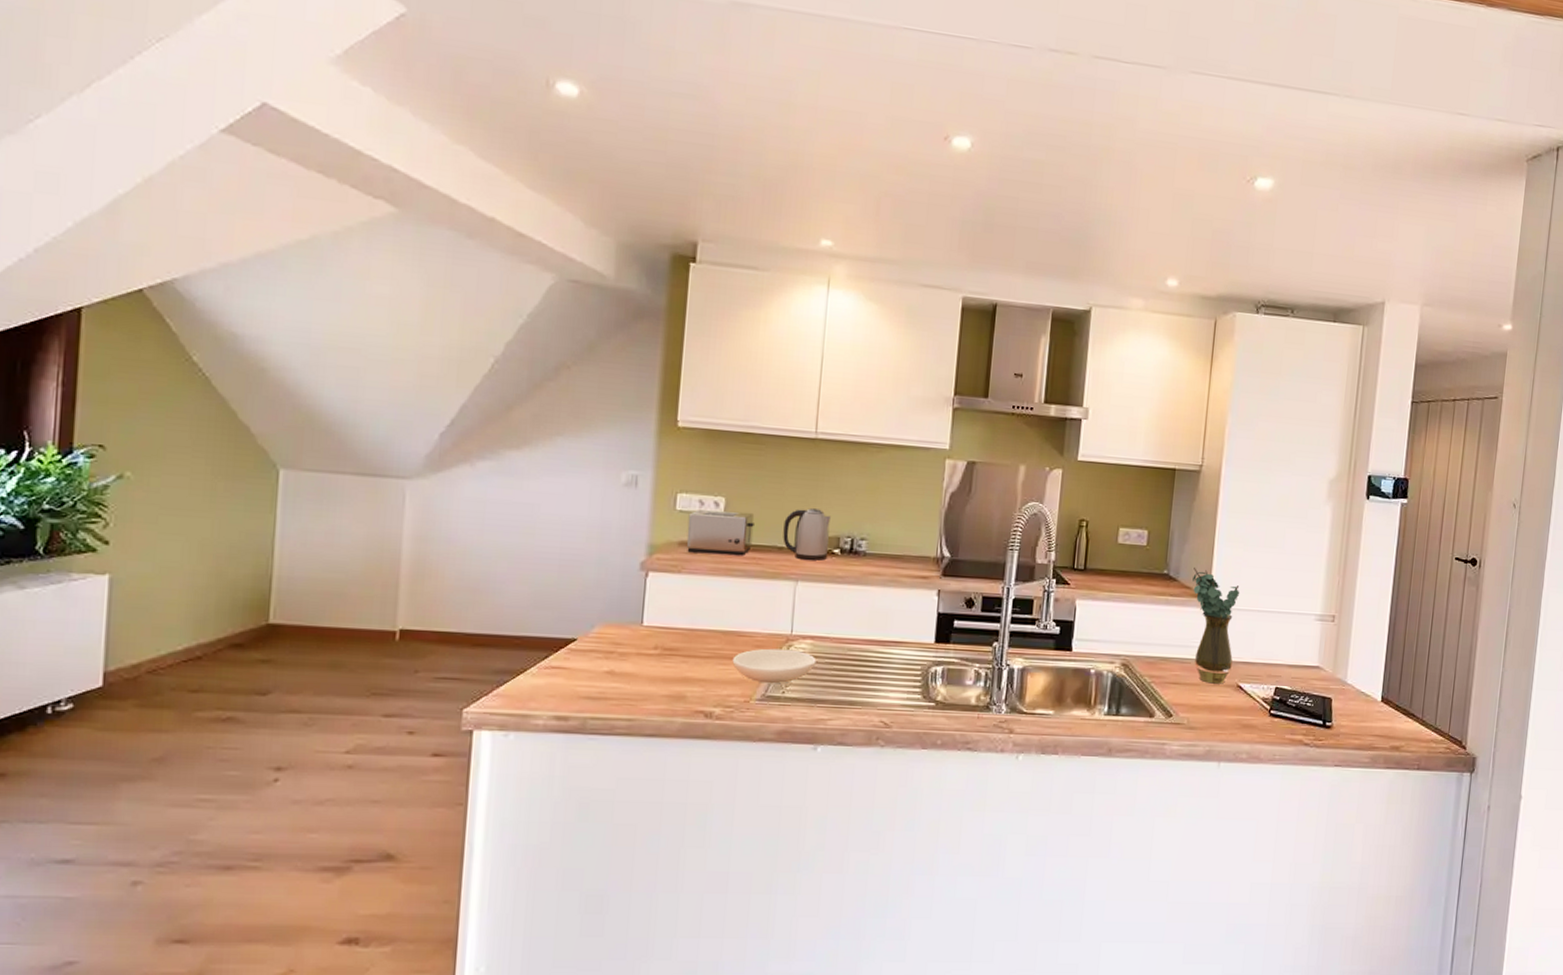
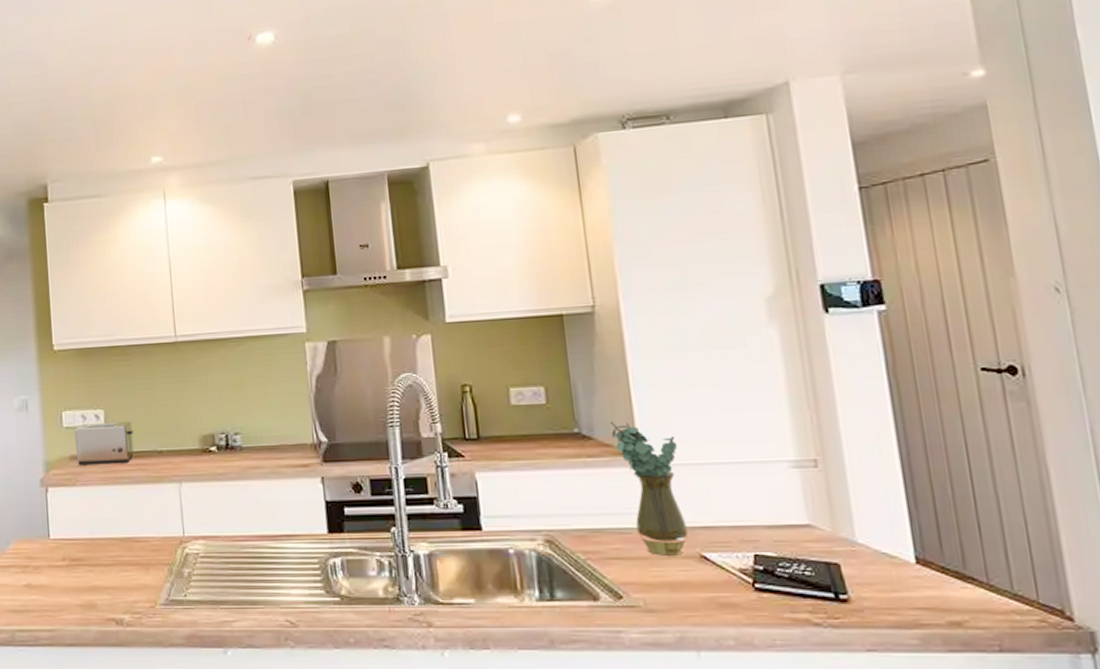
bowl: present [732,648,817,684] -> none [133,551,212,588]
kettle: present [783,508,832,561] -> none [160,409,205,461]

